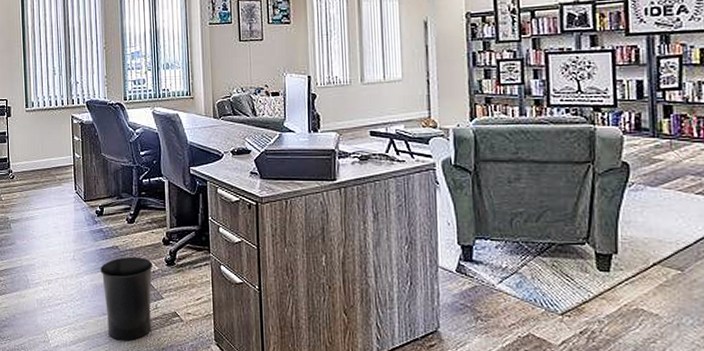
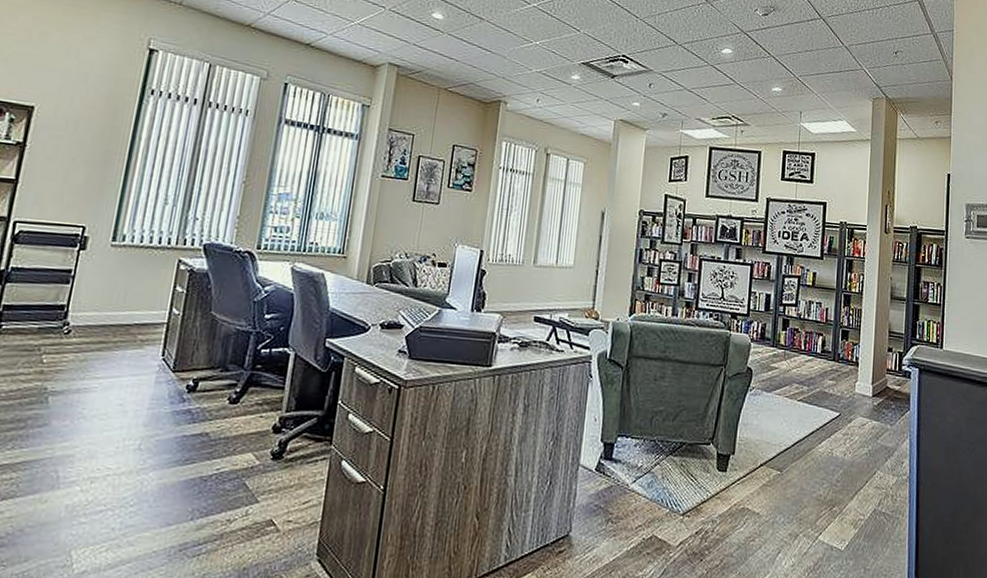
waste bin: present [100,256,153,341] -> none [169,447,253,561]

